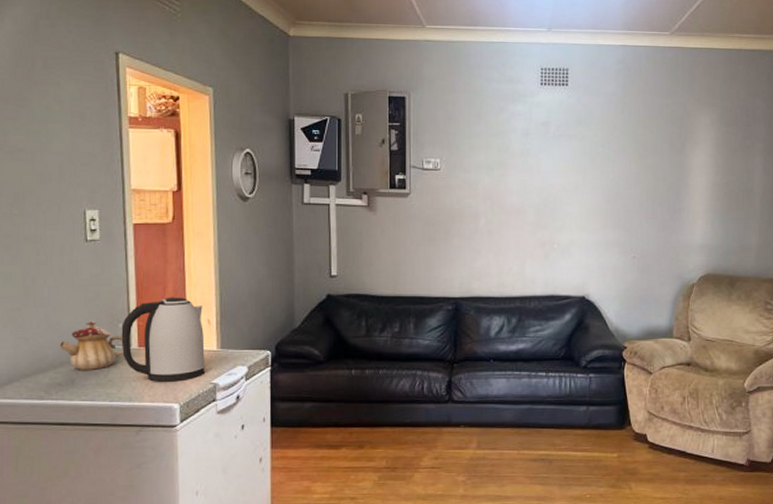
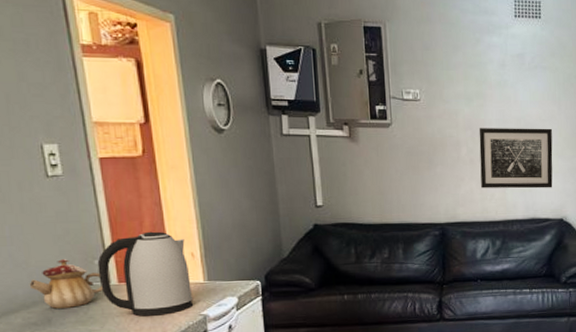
wall art: none [499,198,576,263] -> present [479,128,553,189]

